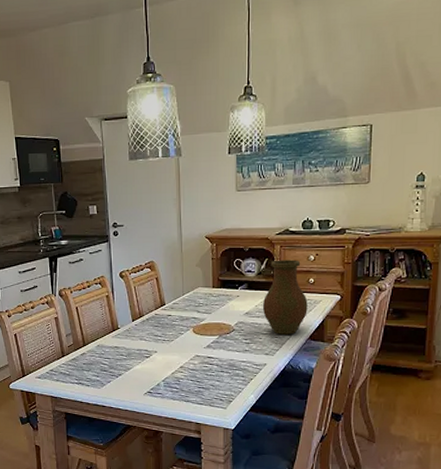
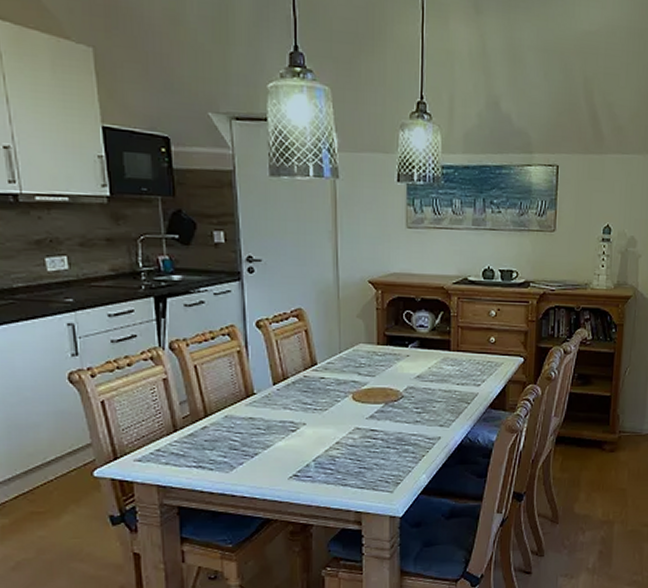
vase: present [262,259,308,335] -> none [436,314,488,402]

